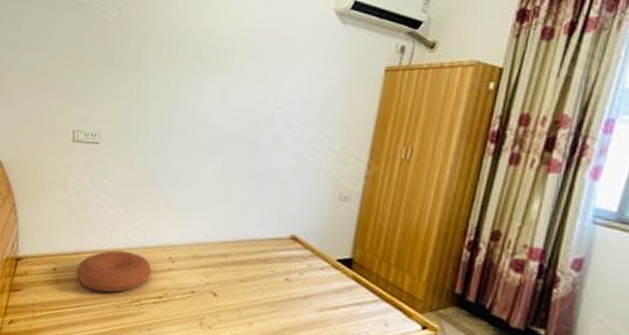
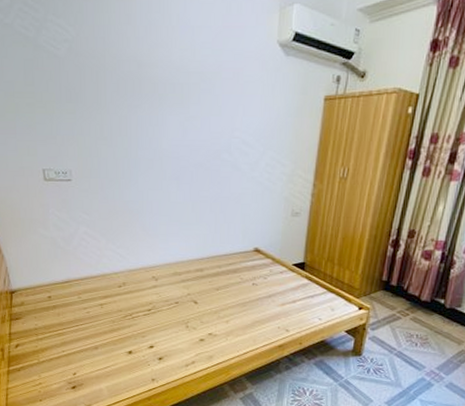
cushion: present [75,250,152,293] -> none [69,275,138,312]

